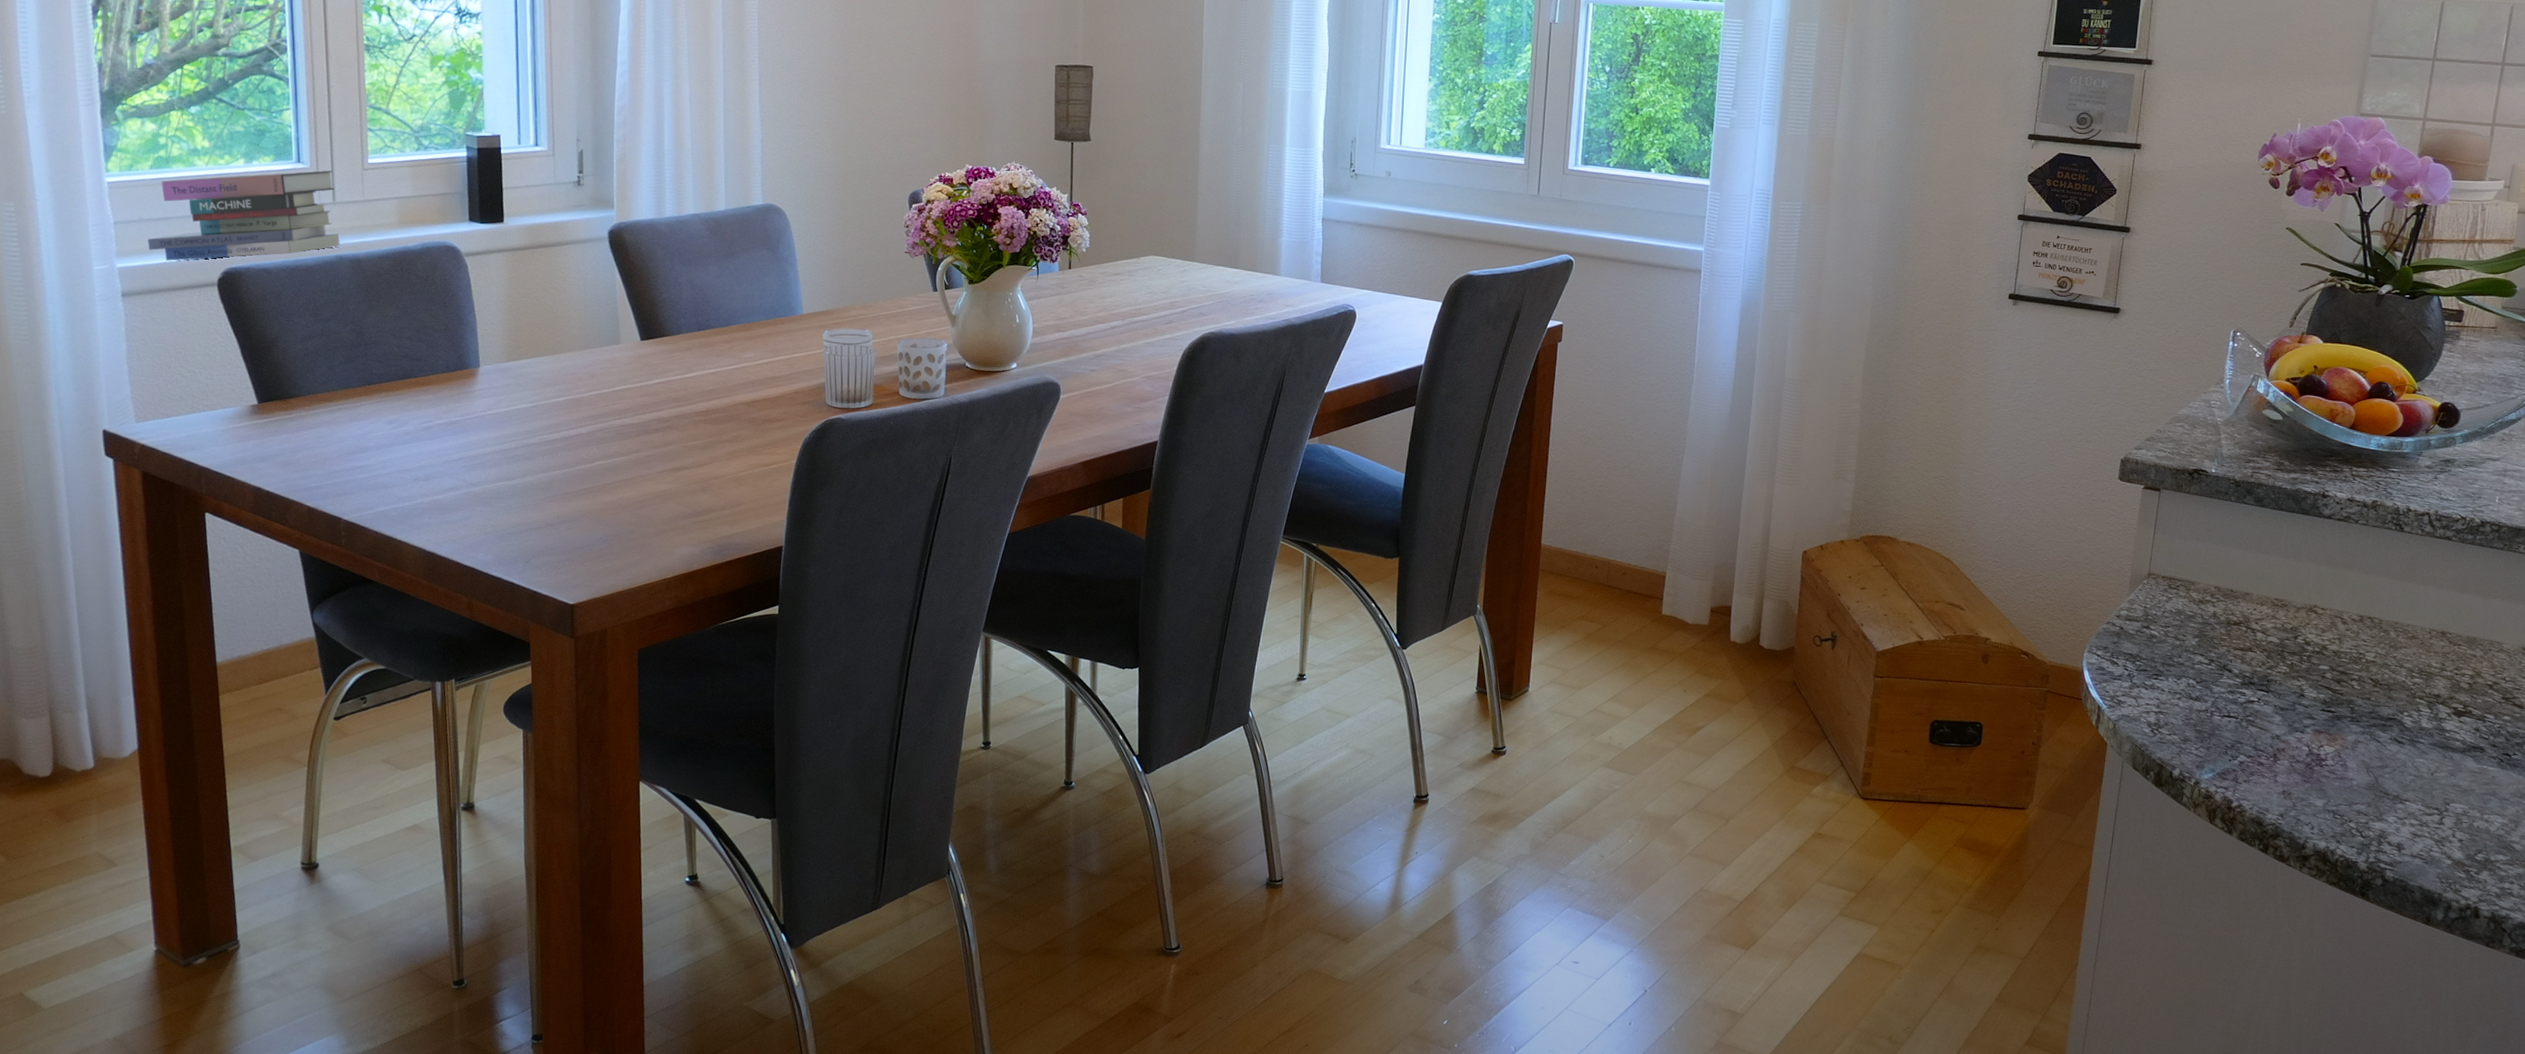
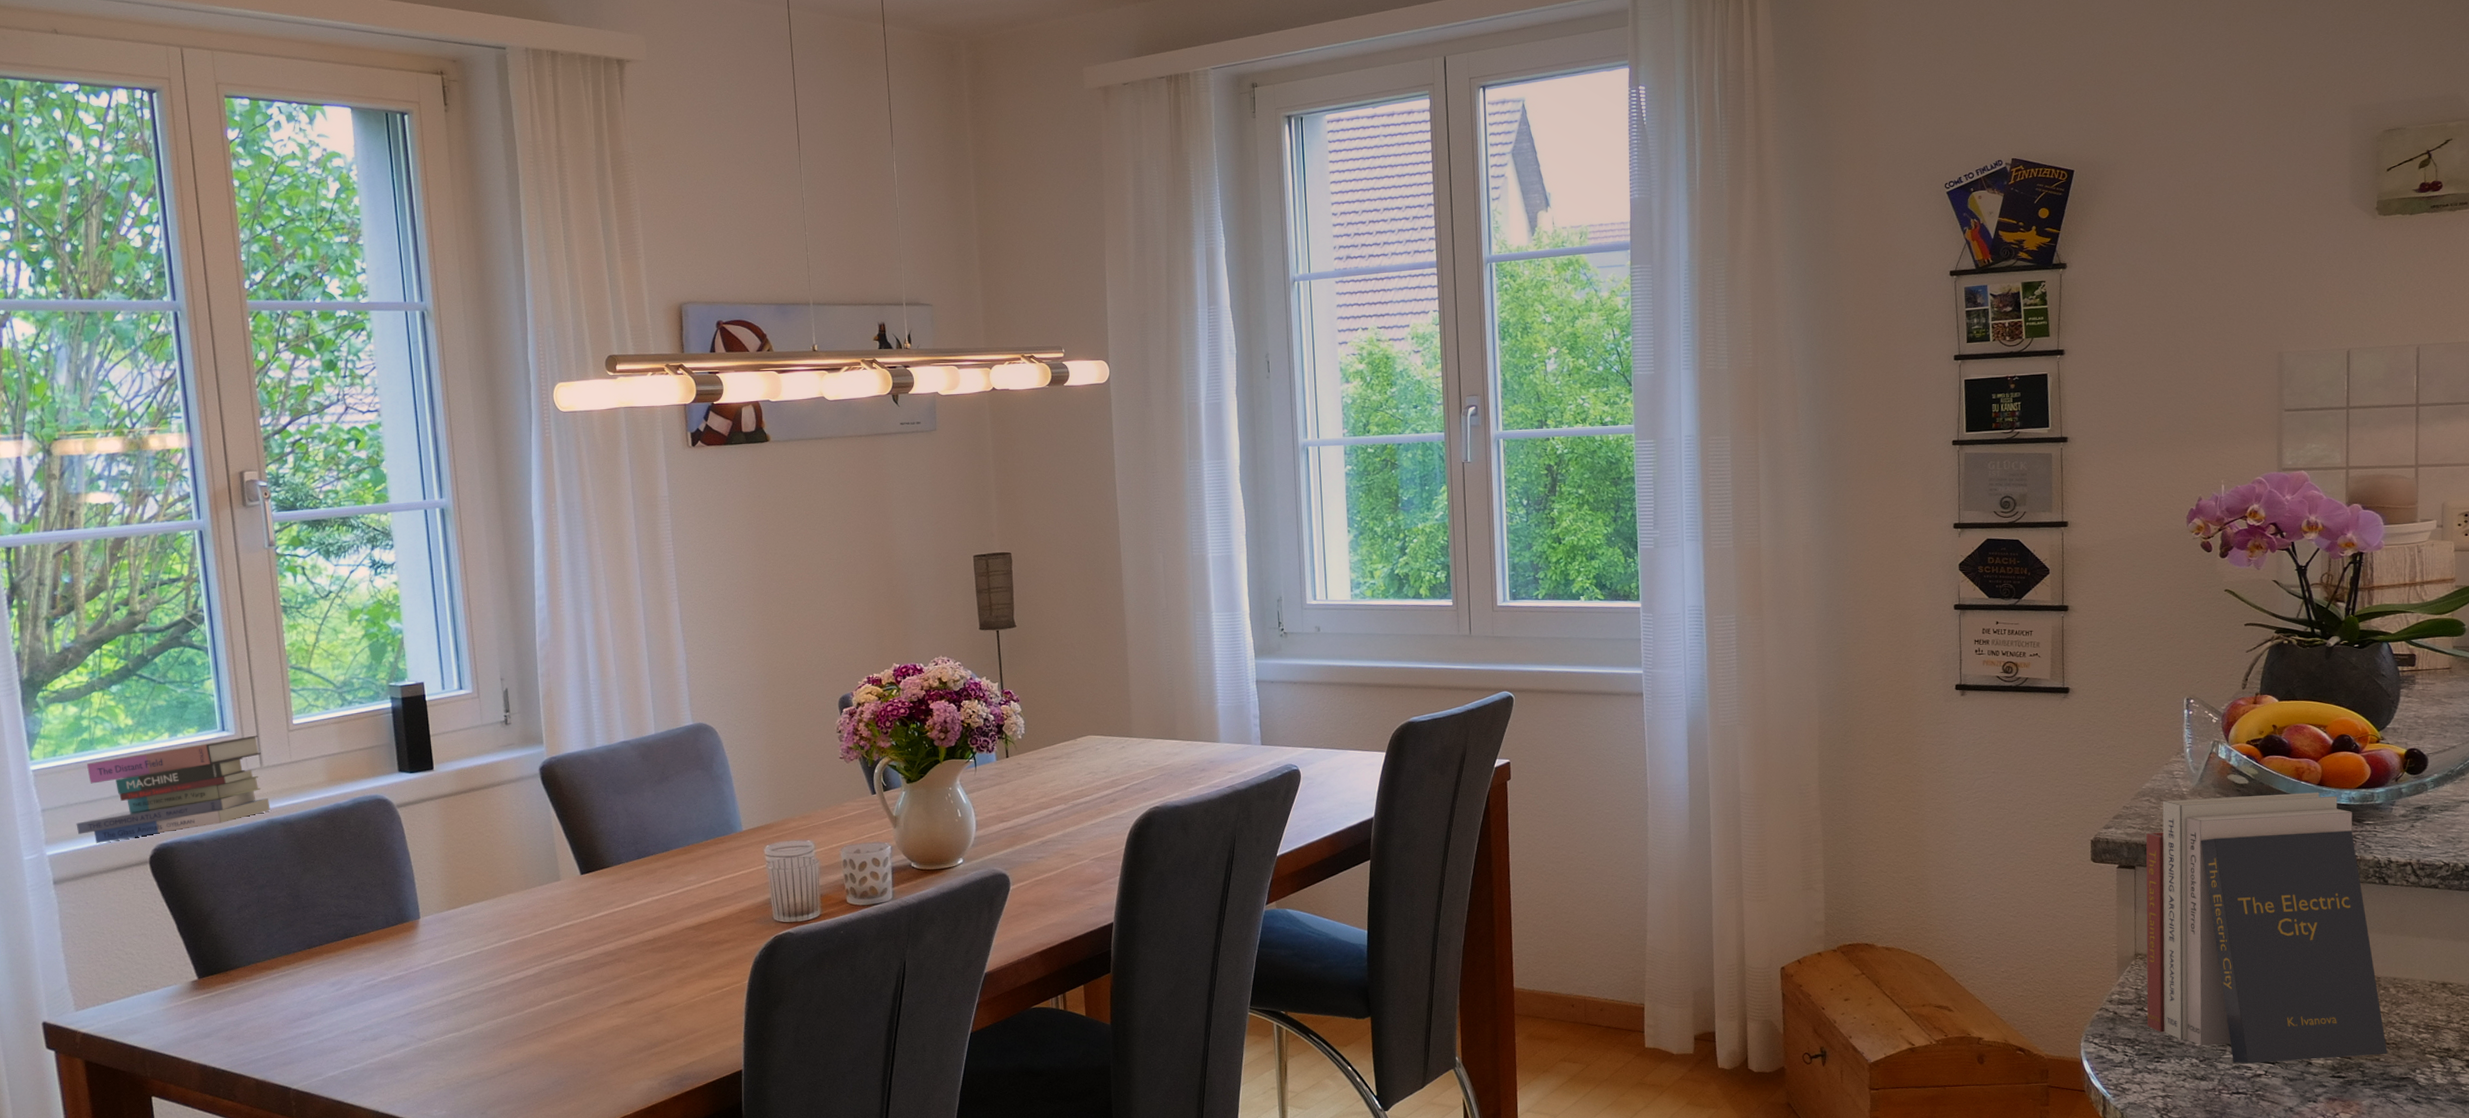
books: none [2150,428,2379,695] -> present [2145,792,2388,1064]

